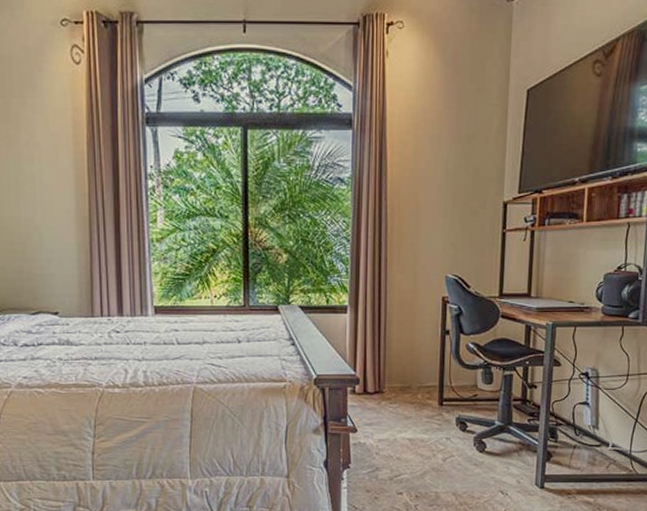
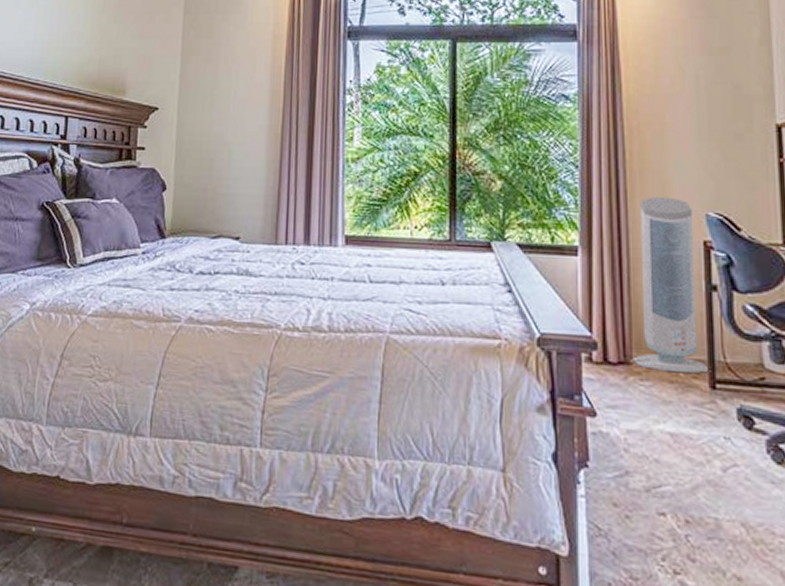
air purifier: none [385,263,441,396] -> present [632,196,711,374]

